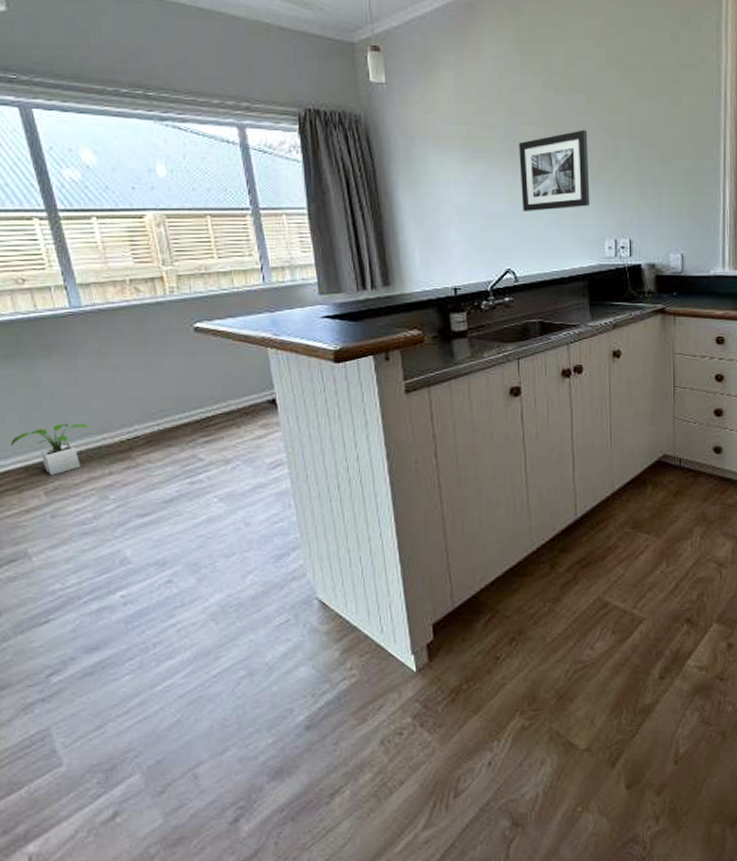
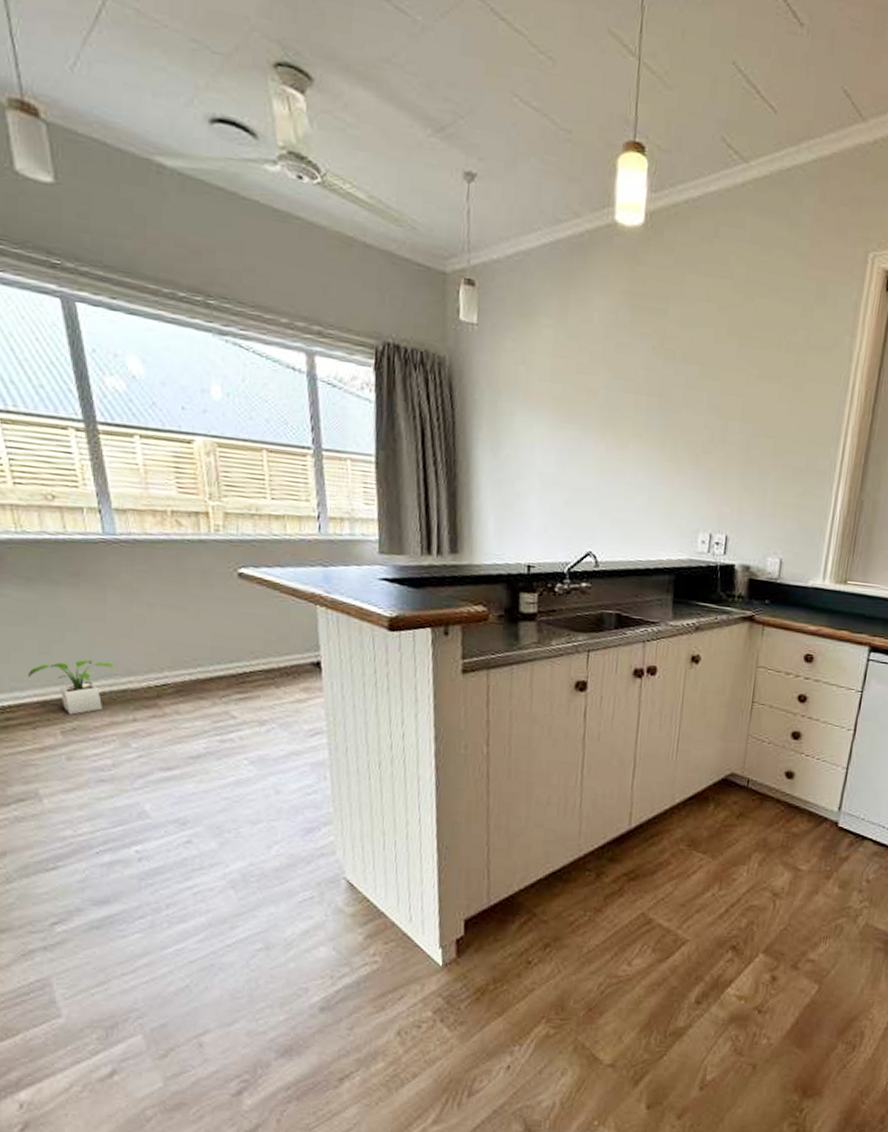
wall art: present [519,130,590,211] -> none [613,405,696,493]

